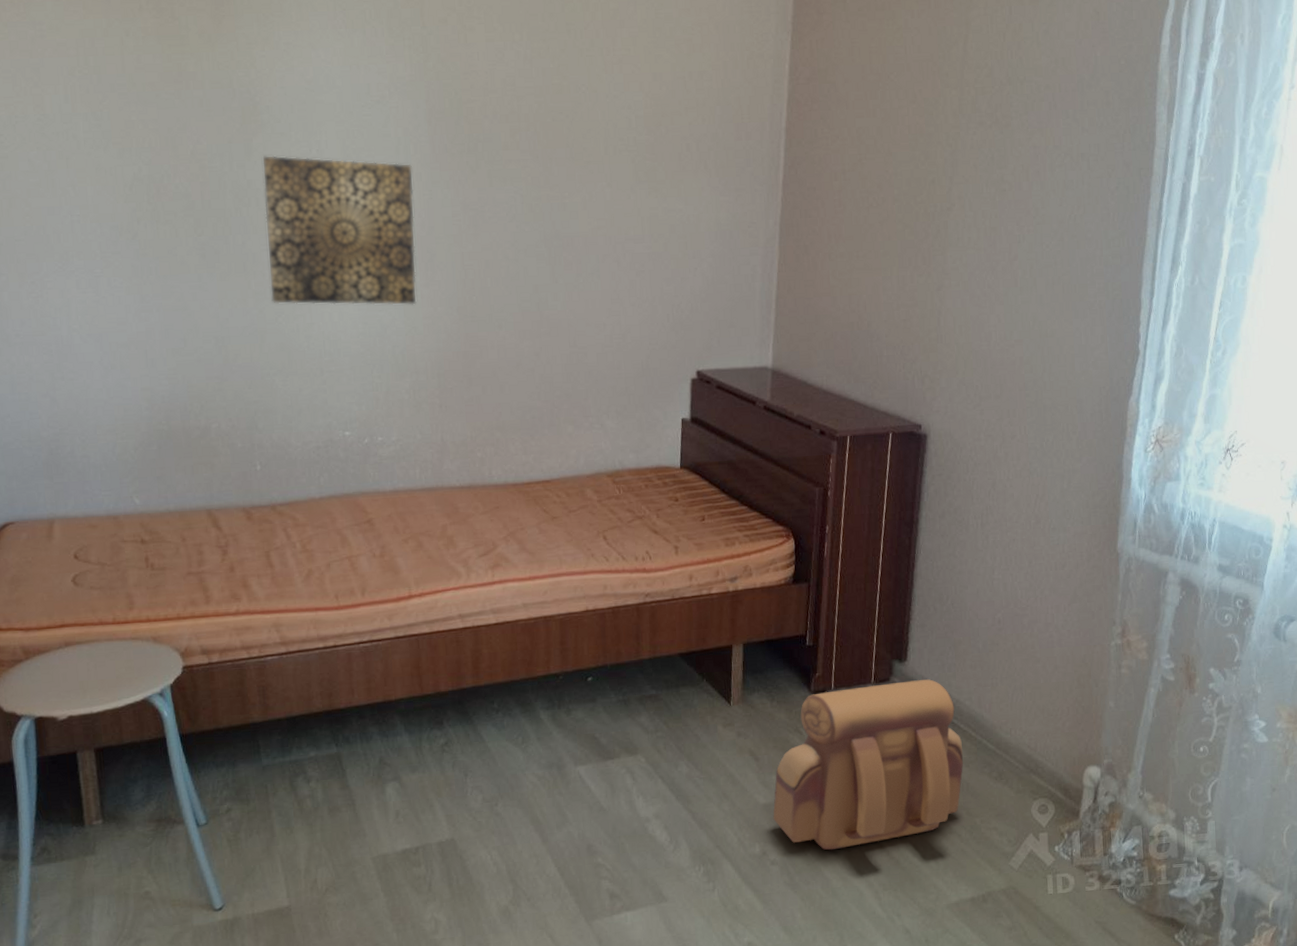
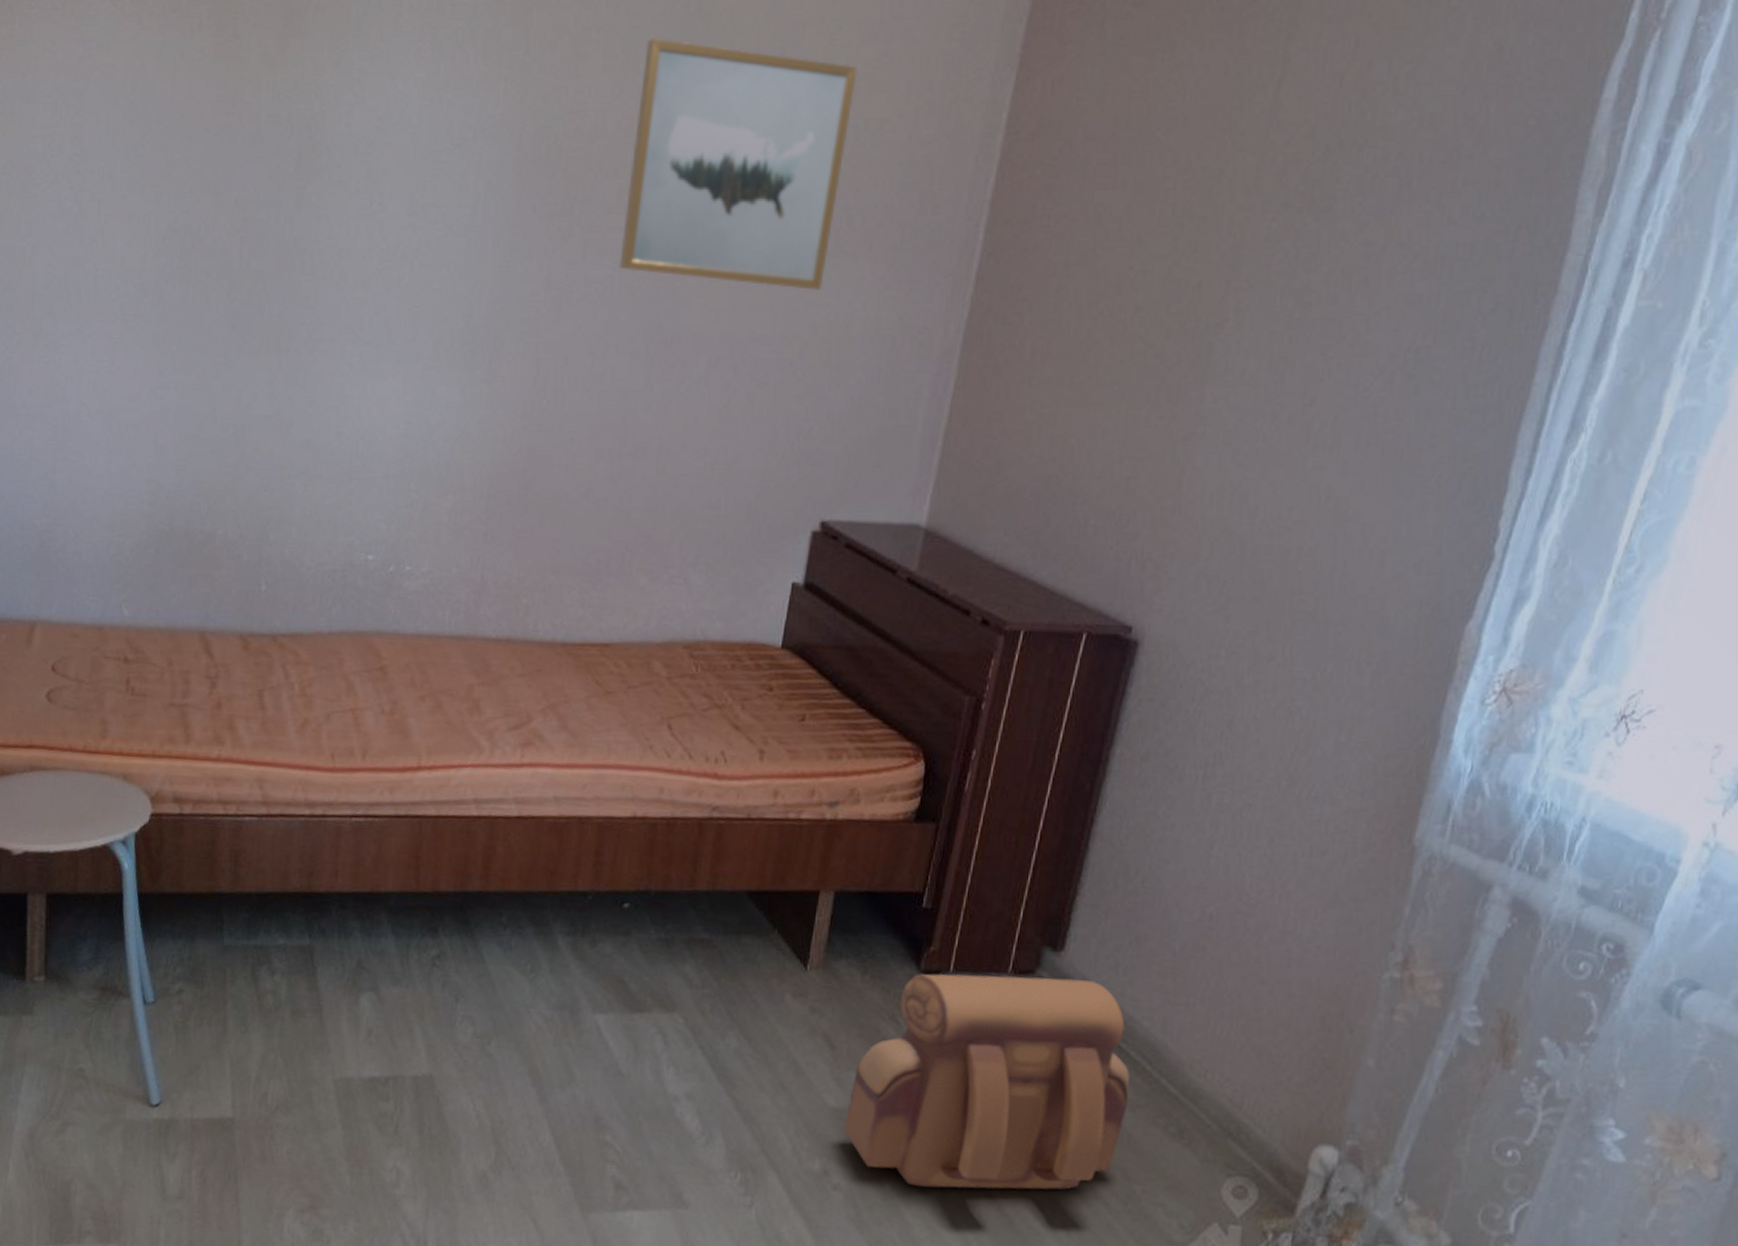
wall art: present [262,156,417,305] -> none [303,208,489,405]
wall art: none [517,14,679,200] -> present [619,37,858,290]

